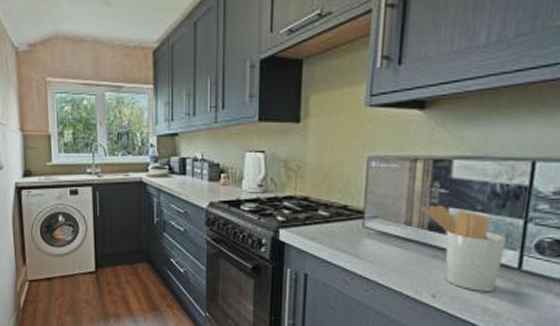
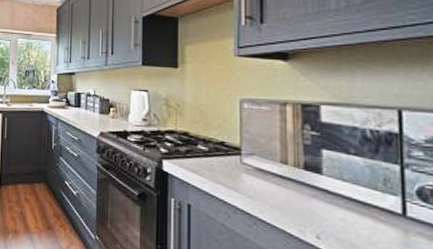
utensil holder: present [421,205,506,292] -> none [295,146,385,237]

